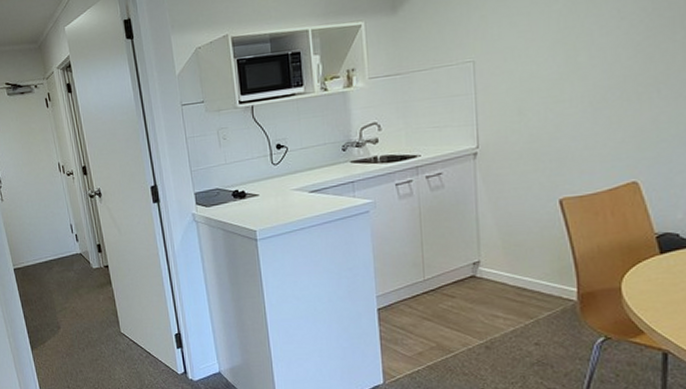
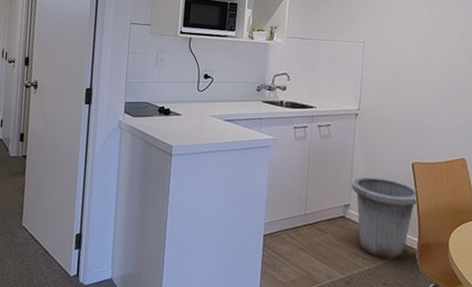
trash can: none [480,224,574,317] -> present [352,176,419,261]

